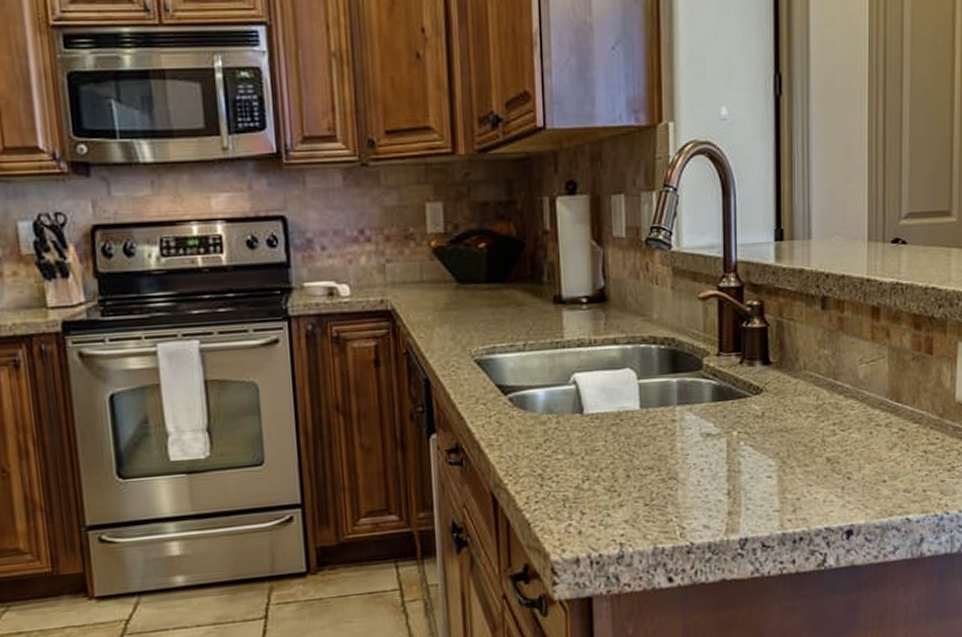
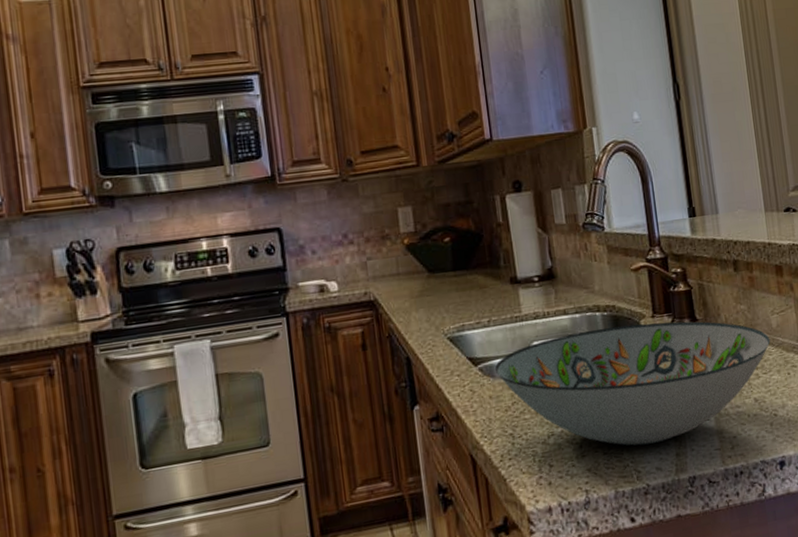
decorative bowl: none [527,361,854,500] -> present [494,321,771,446]

